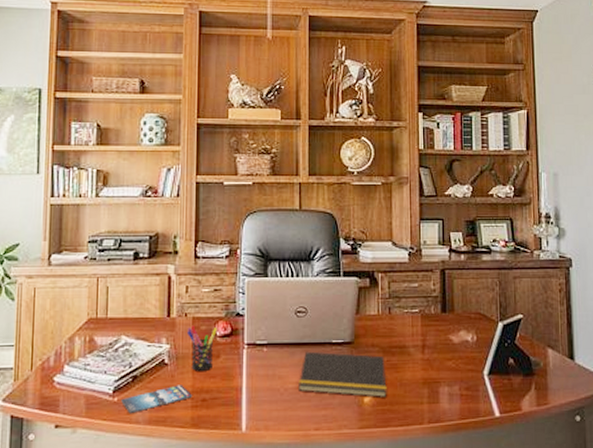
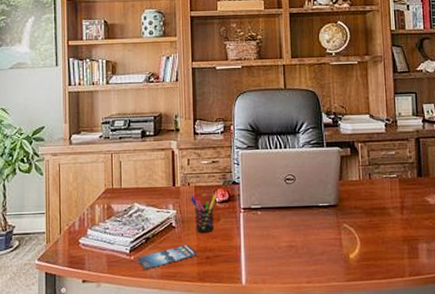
notepad: present [297,351,387,397] -> none [289,213,370,254]

